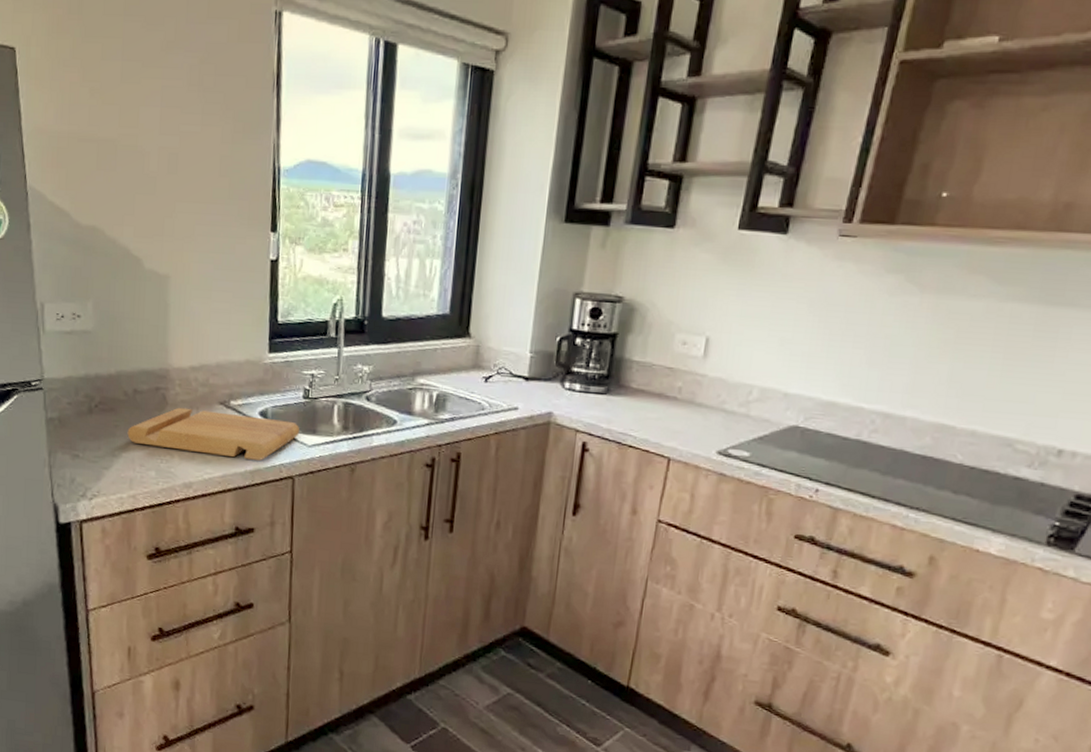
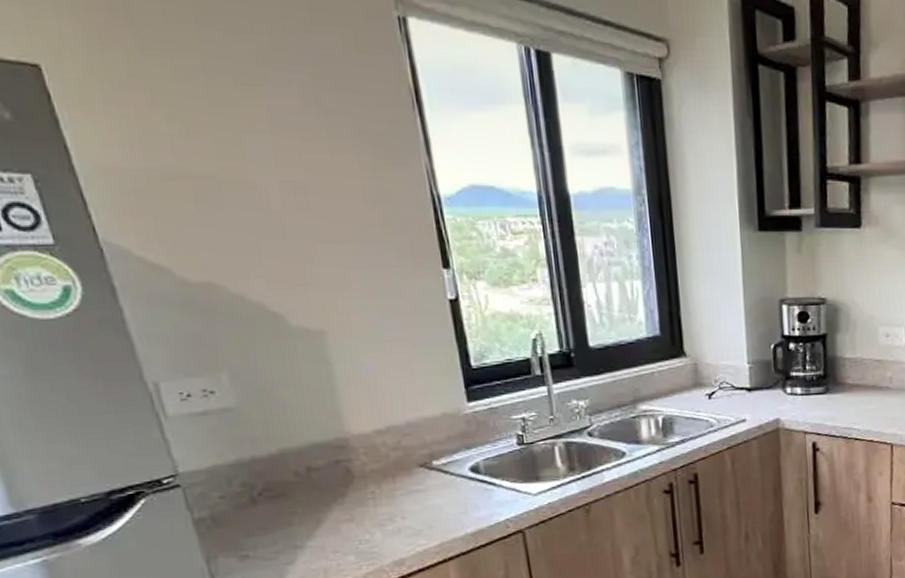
cutting board: present [127,407,300,461] -> none [308,471,521,528]

